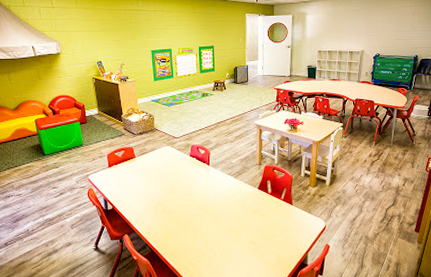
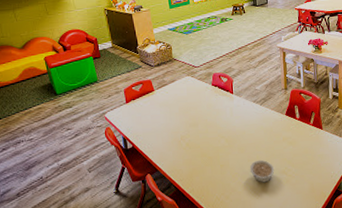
legume: none [221,229,245,251] -> present [249,159,275,183]

